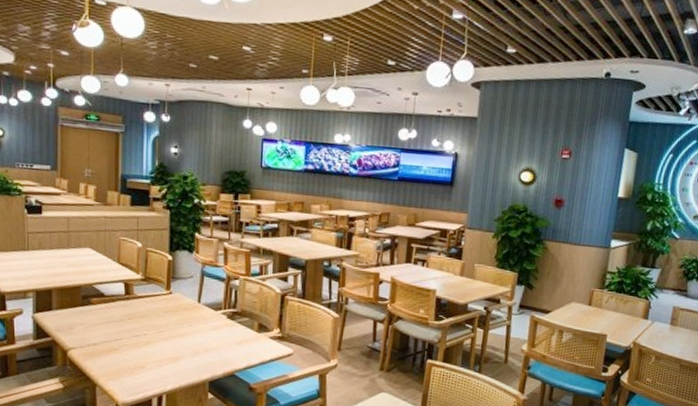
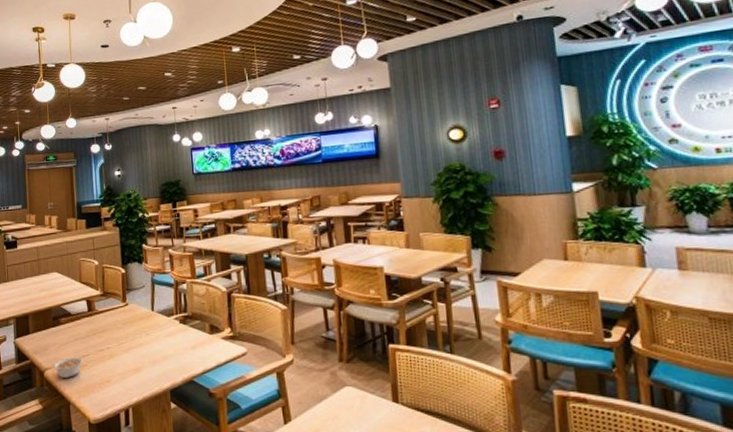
legume: none [80,339,115,360] -> present [54,357,83,378]

